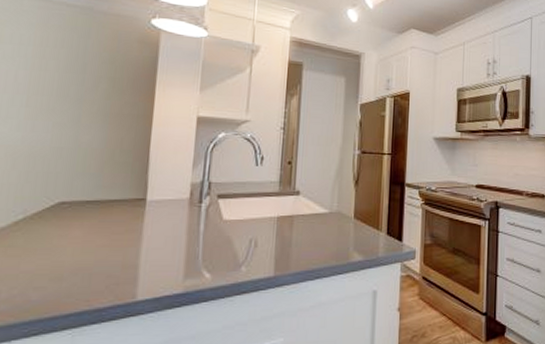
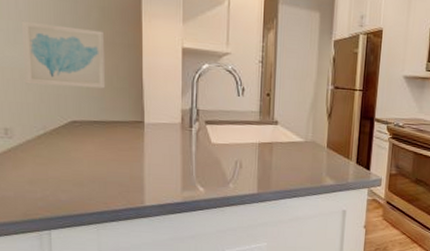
wall art: none [11,93,112,164] -> present [21,20,106,89]

